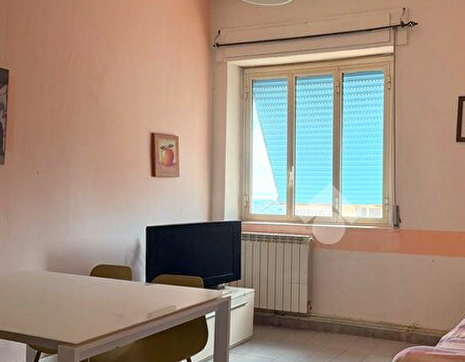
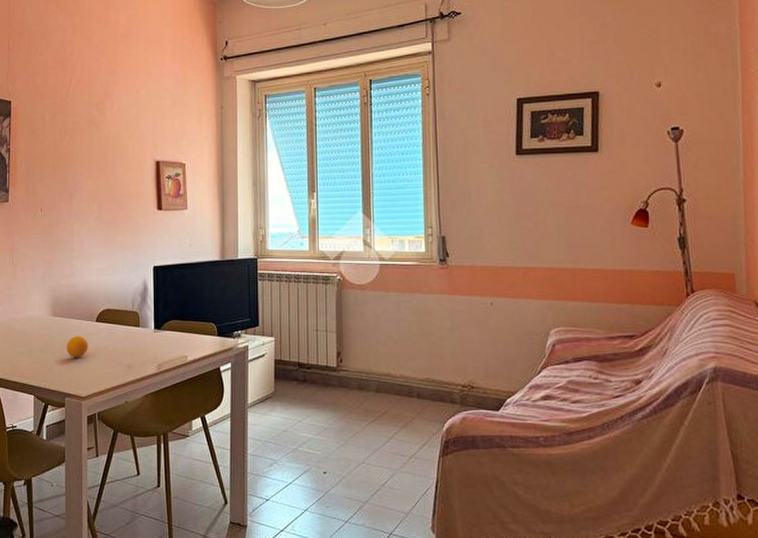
fruit: none [60,288,82,308] -> present [66,335,88,357]

